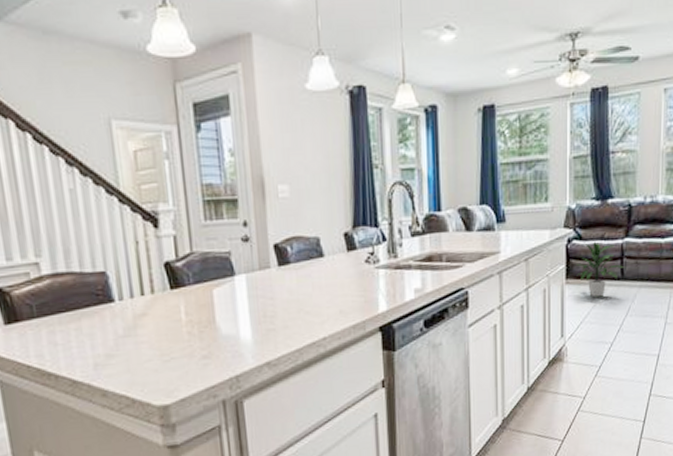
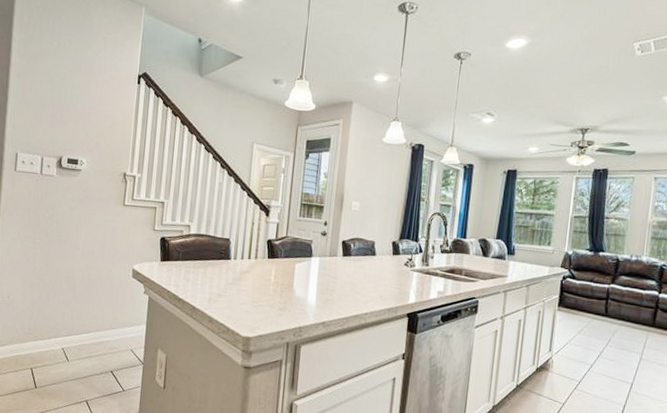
indoor plant: present [576,241,623,297] -> none [567,281,608,326]

